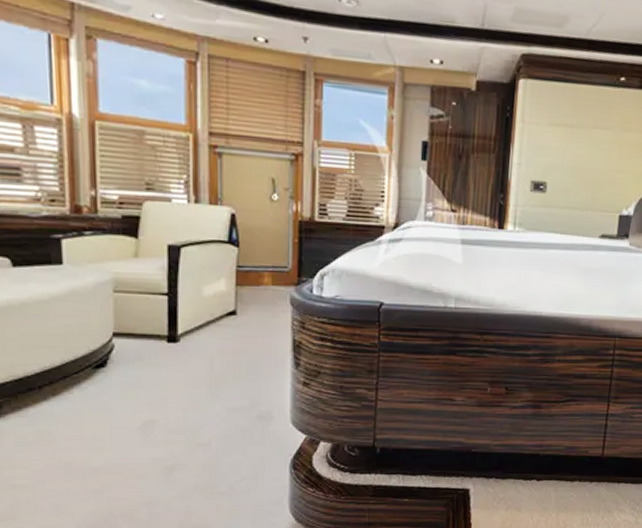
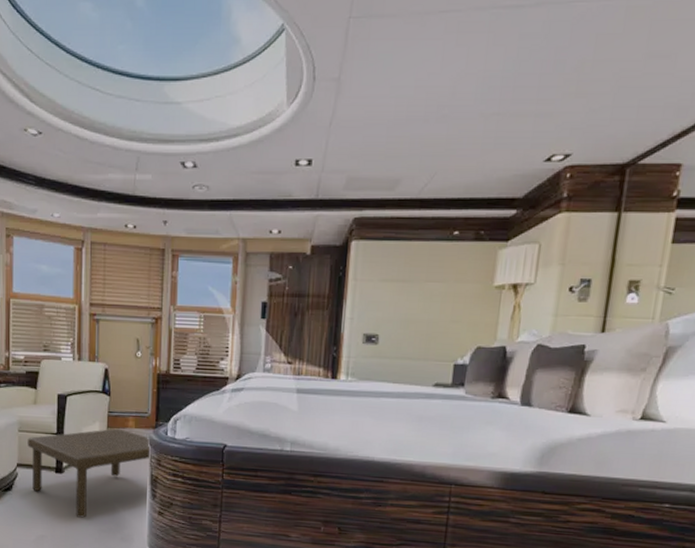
coffee table: none [127,286,292,395] -> present [27,428,151,518]

